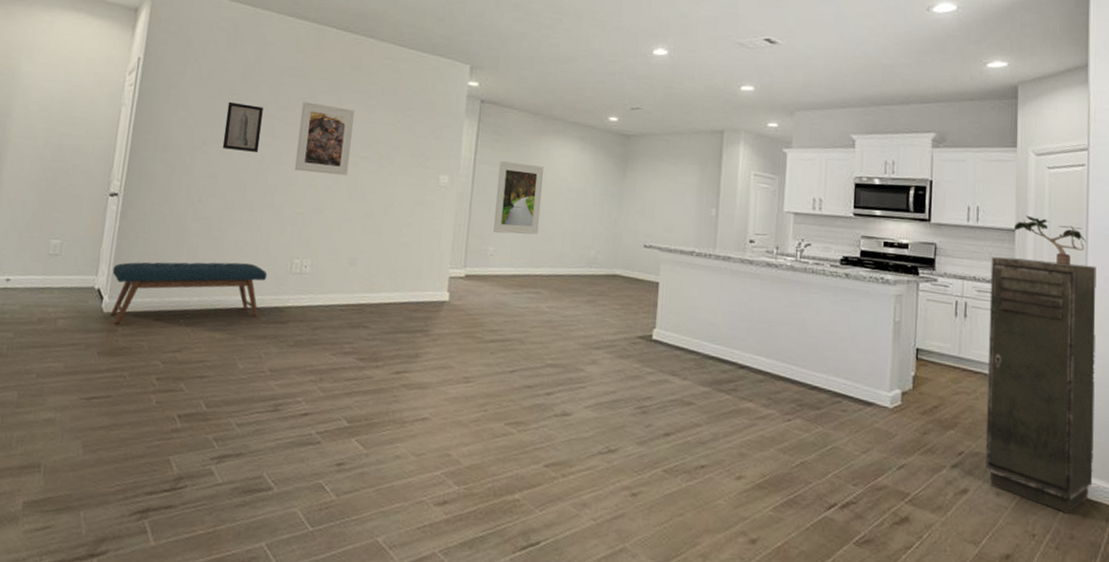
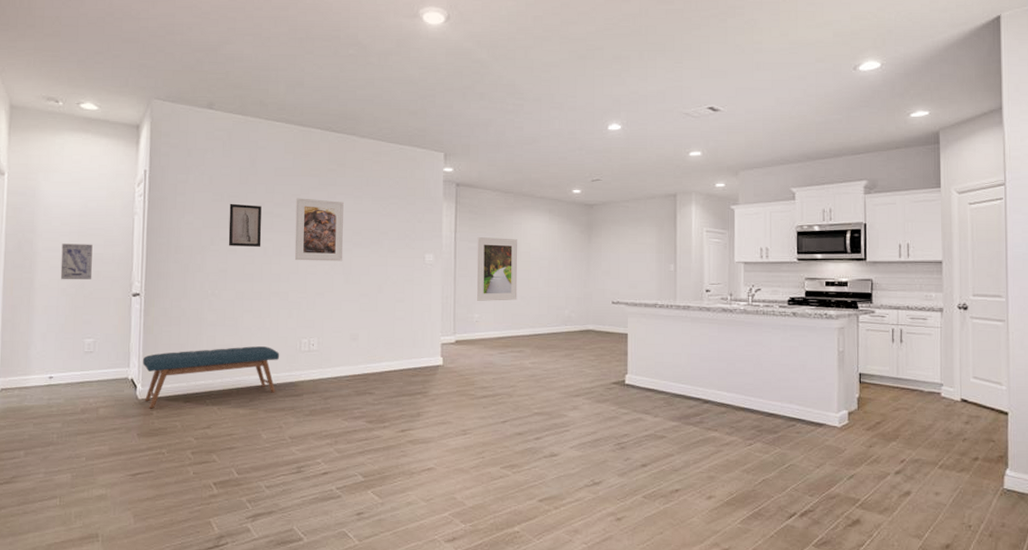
wall art: none [31,131,72,173] -> present [60,243,93,280]
storage cabinet: present [984,256,1097,513] -> none [922,286,1020,505]
potted plant: present [1014,215,1087,266] -> none [942,248,1007,290]

